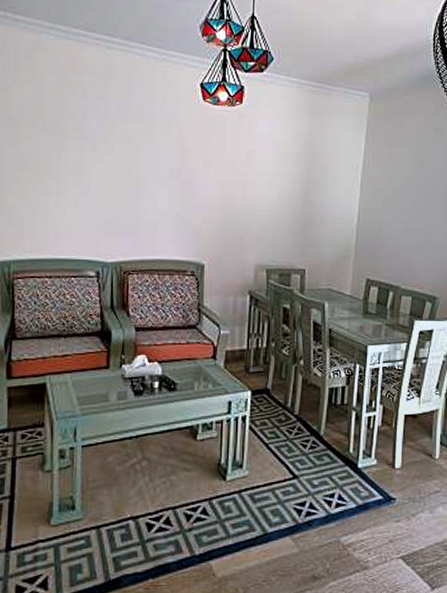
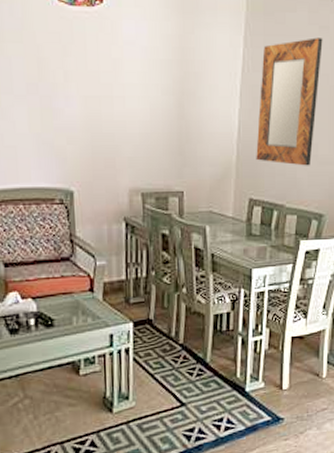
home mirror: none [374,138,437,252] -> present [256,37,323,166]

